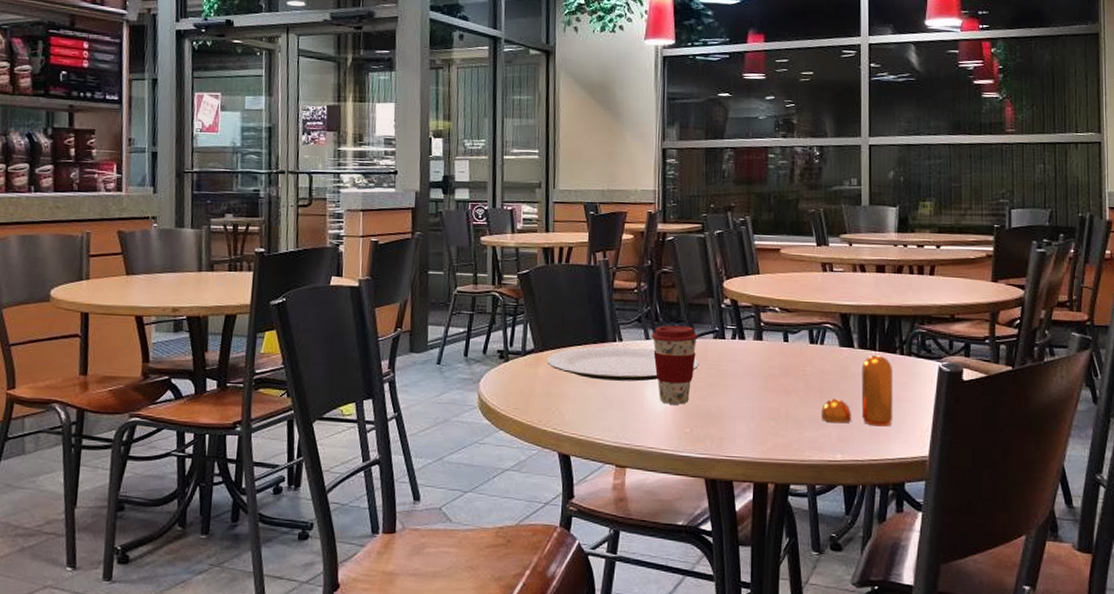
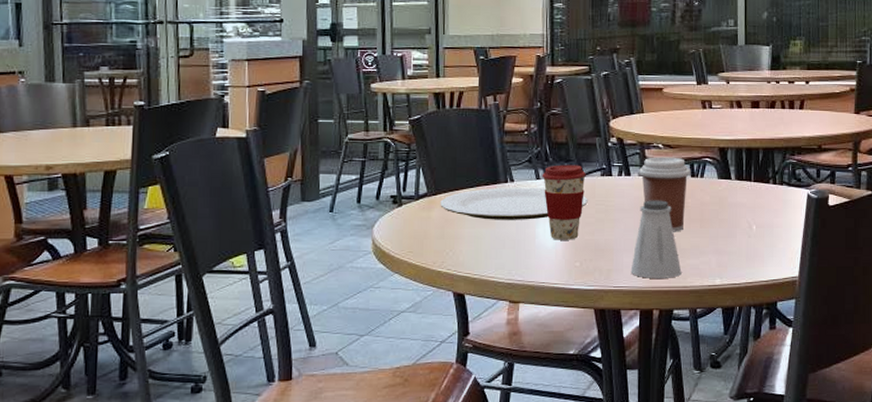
saltshaker: none [744,366,799,450] -> present [630,200,682,278]
coffee cup: none [753,321,810,402] -> present [638,157,691,232]
pepper shaker: present [821,355,893,427] -> none [702,186,767,251]

